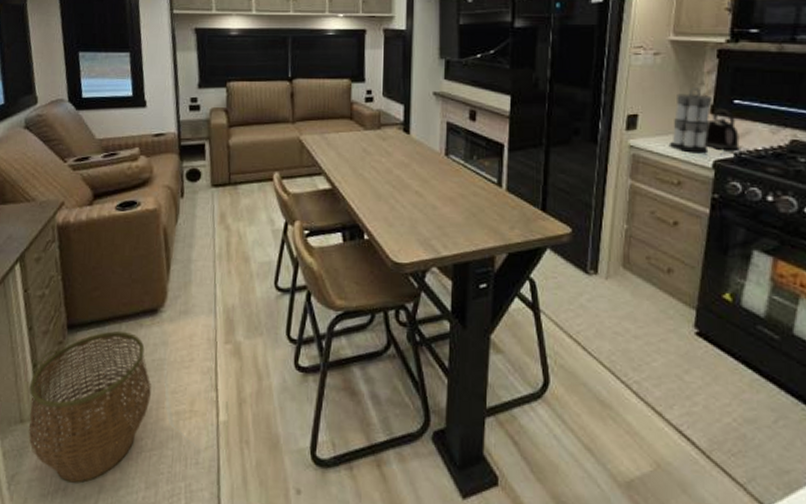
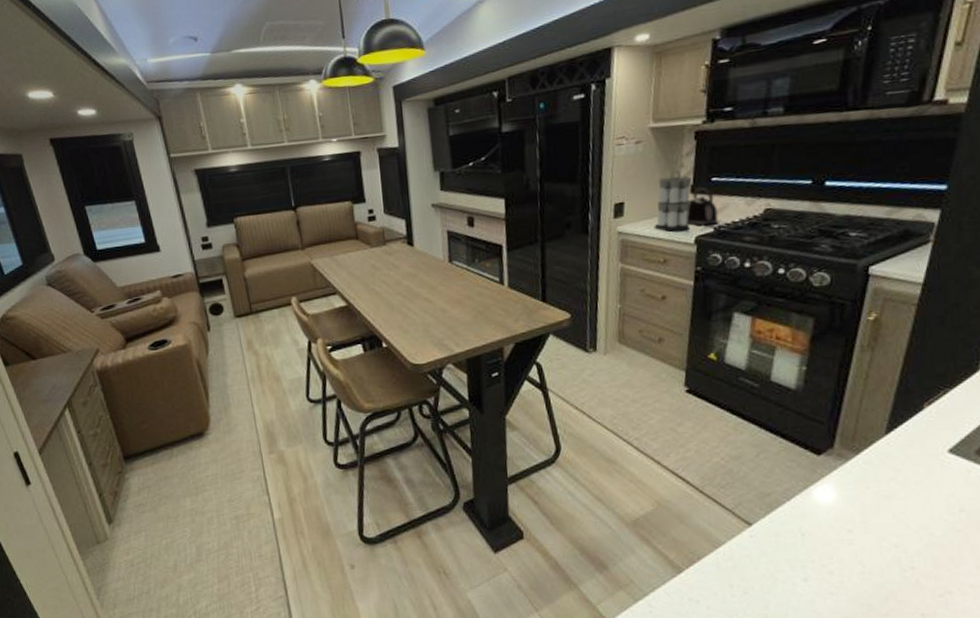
basket: present [28,331,151,483] -> none [99,456,210,586]

